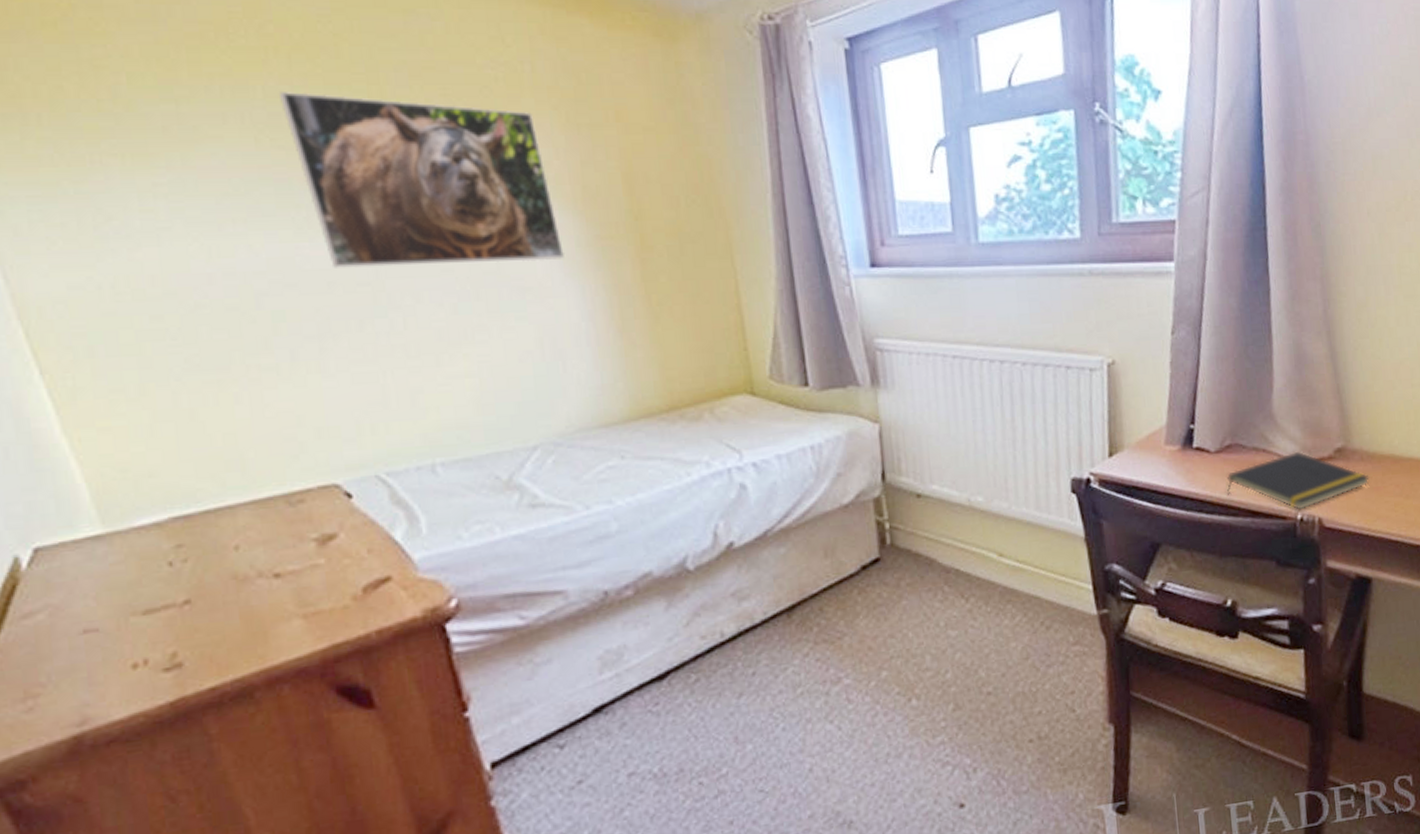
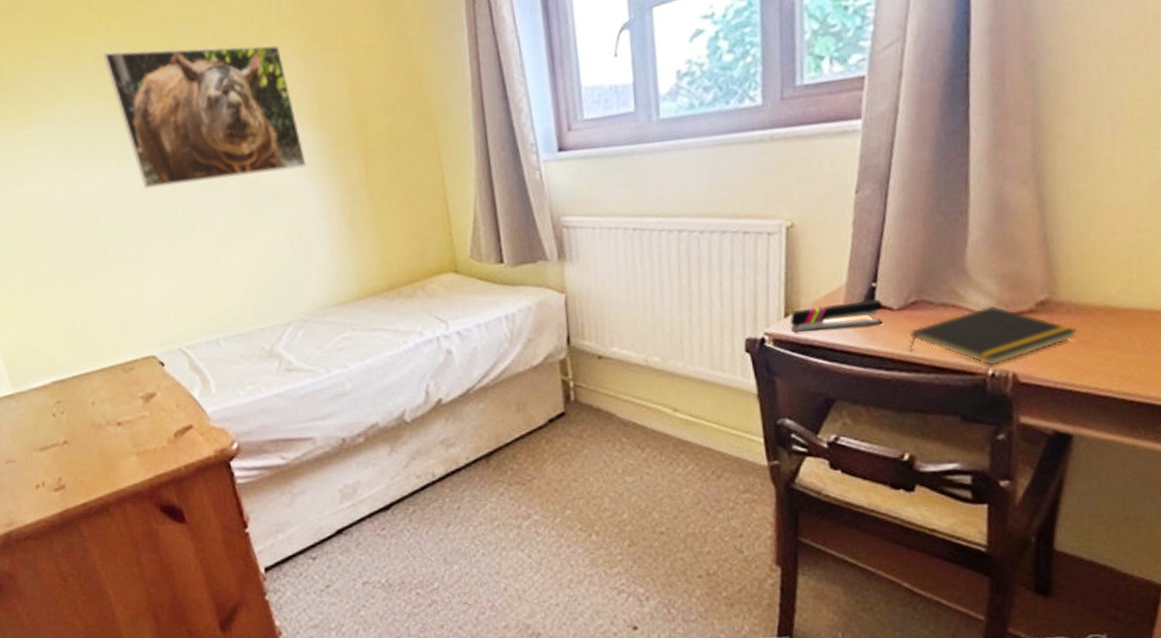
stapler: none [1114,440,1202,473] -> present [790,298,884,332]

